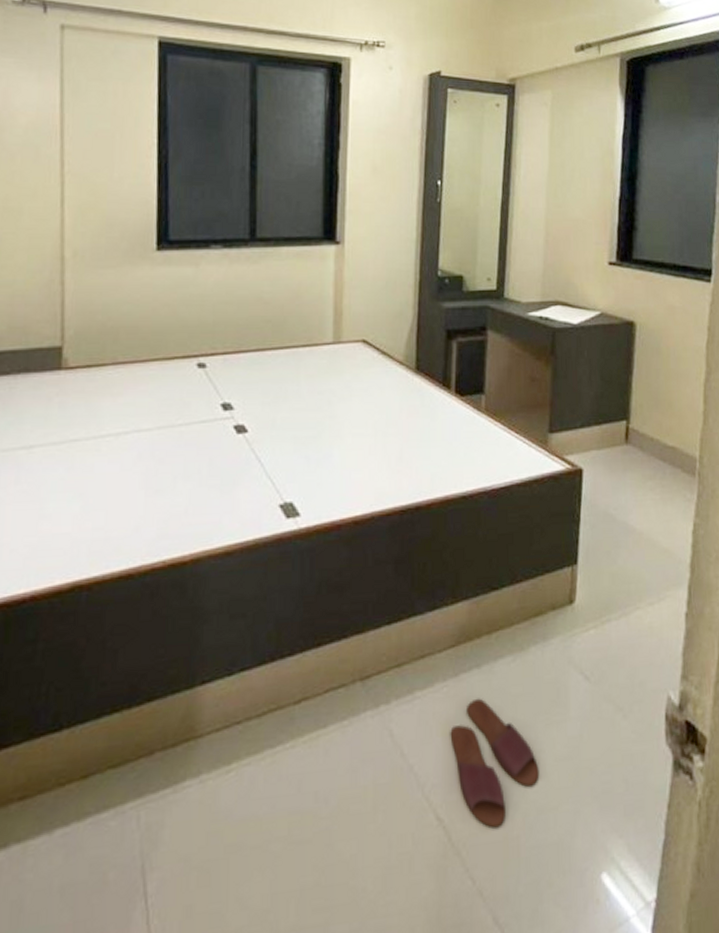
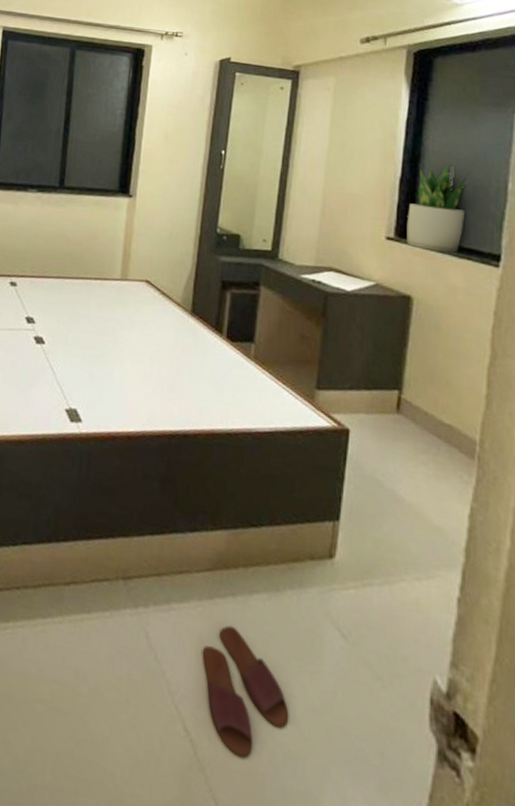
planter: none [627,181,682,273] -> present [407,166,470,253]

